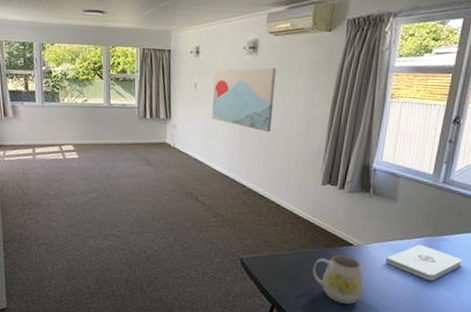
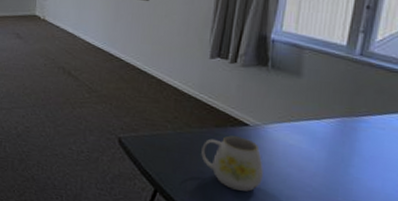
notepad: present [385,244,463,281] -> none [289,126,388,169]

